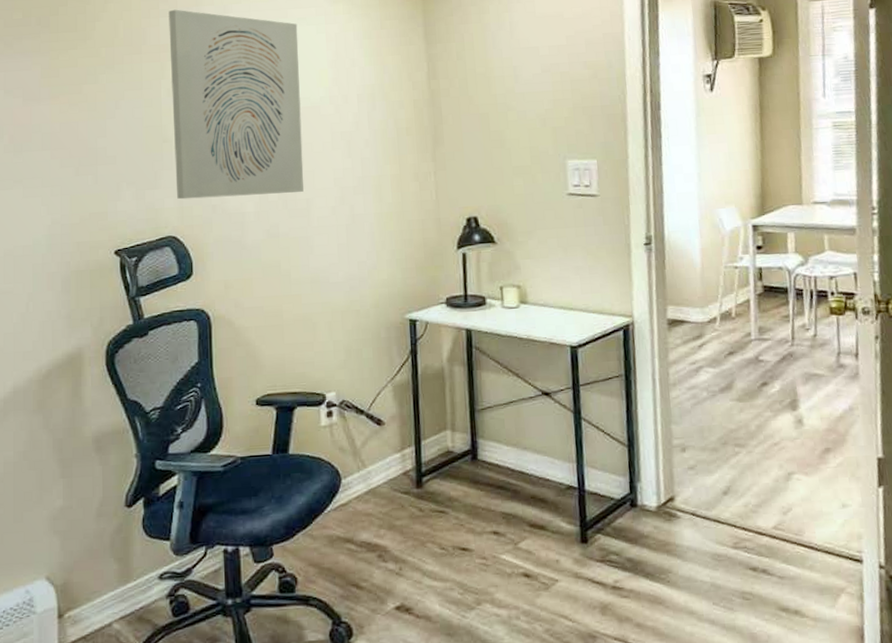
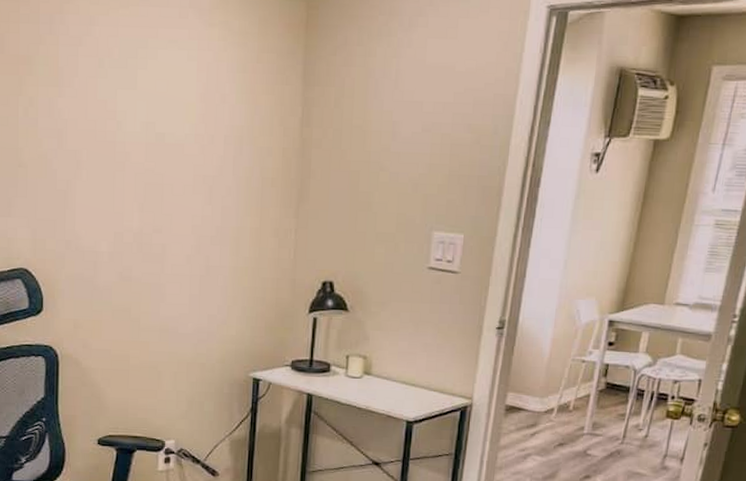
wall art: present [168,9,304,200] -> none [29,15,168,236]

